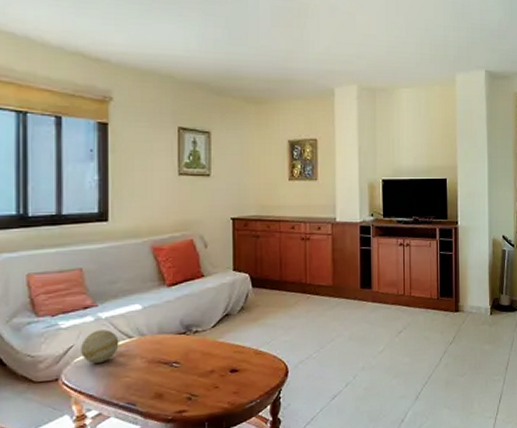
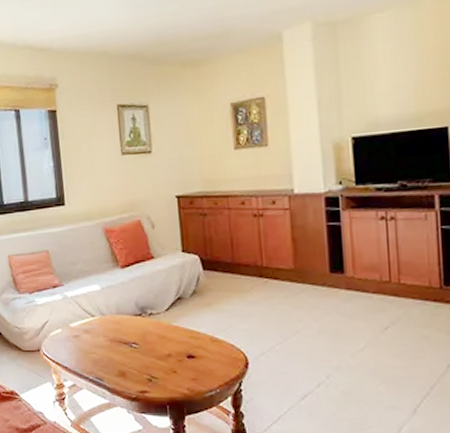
decorative ball: present [81,330,119,363] -> none [54,308,85,338]

